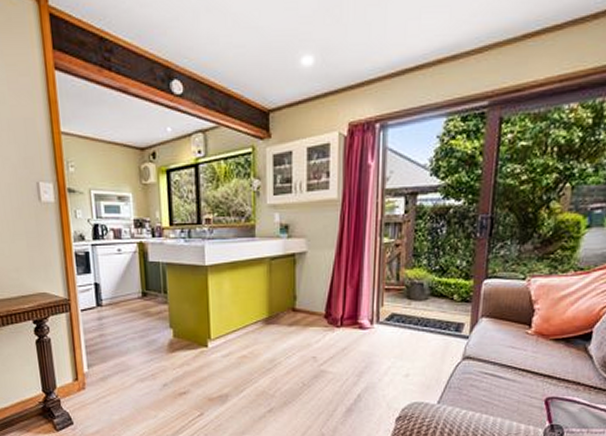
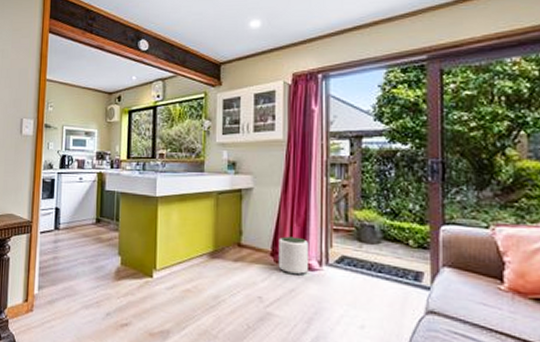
plant pot: none [332,298,361,333] -> present [278,236,308,274]

